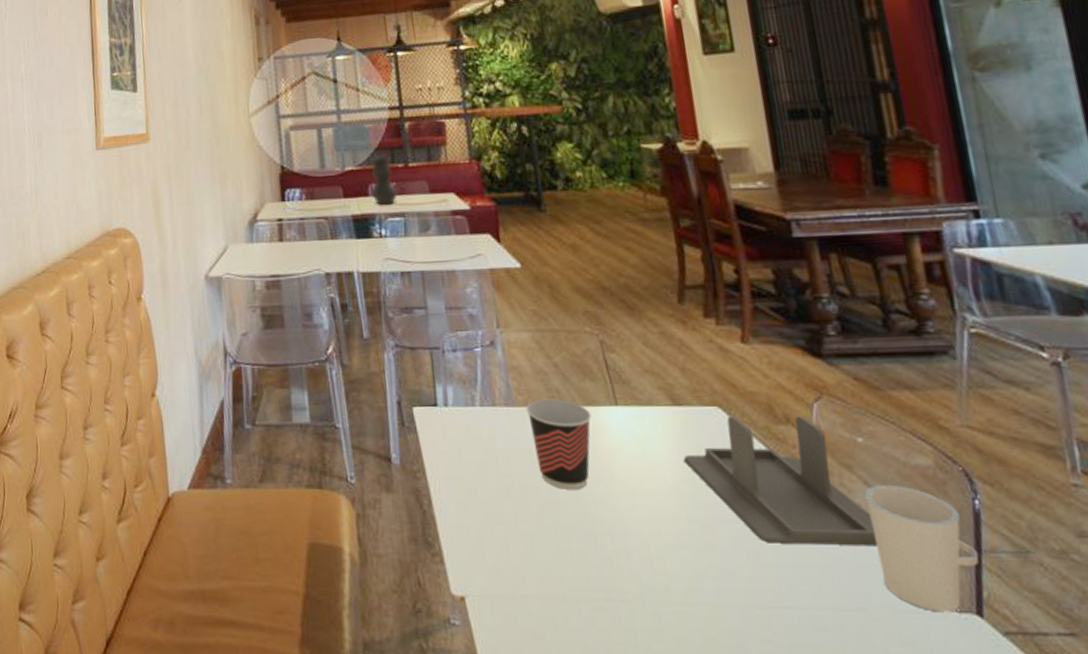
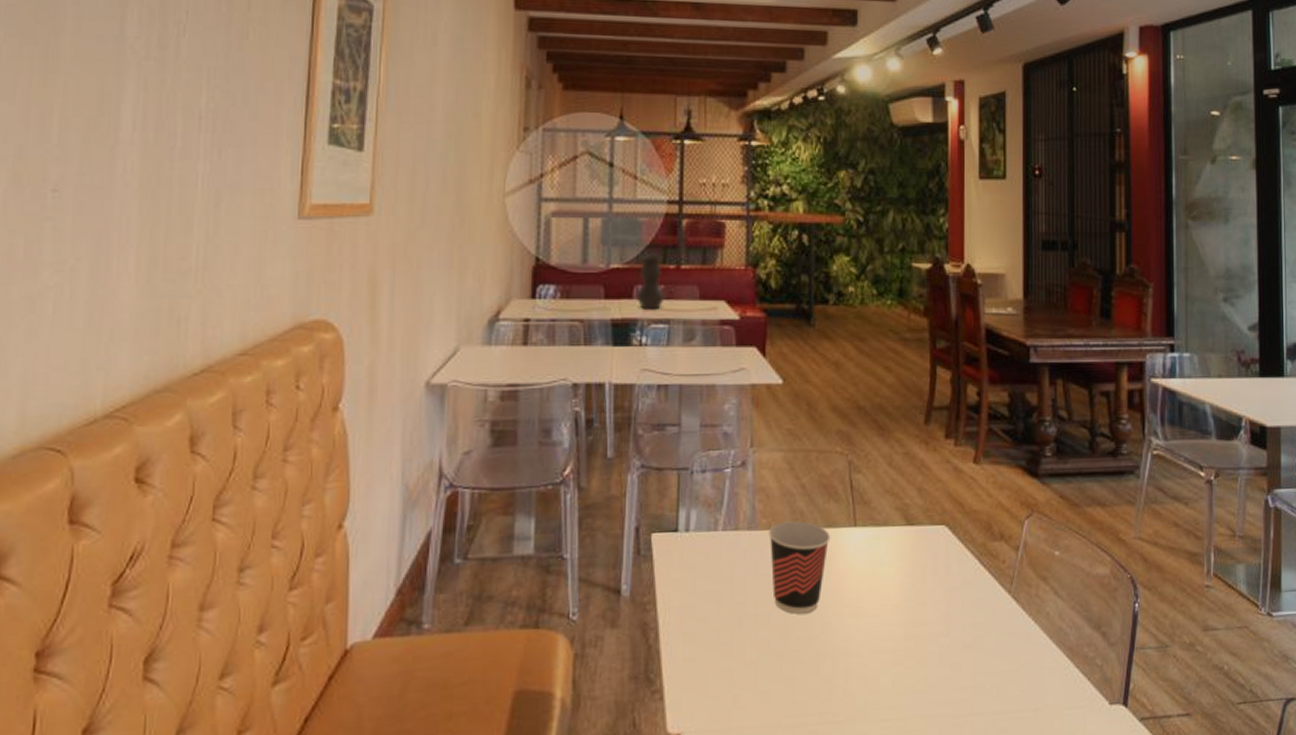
napkin holder: present [684,415,878,547] -> none [909,532,1058,655]
cup: present [864,485,979,613] -> none [1053,593,1132,706]

